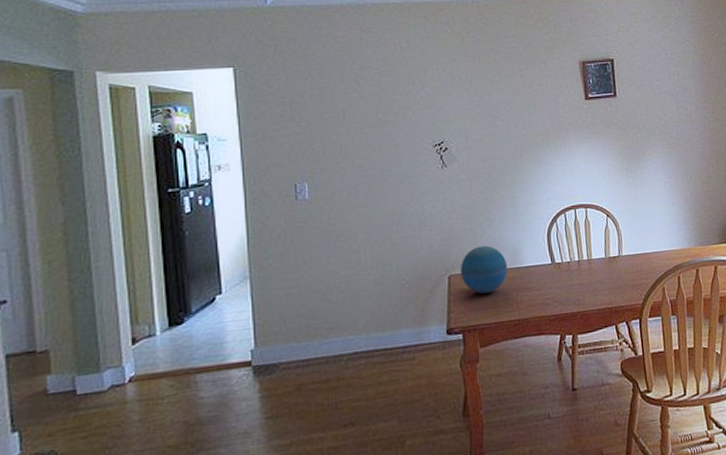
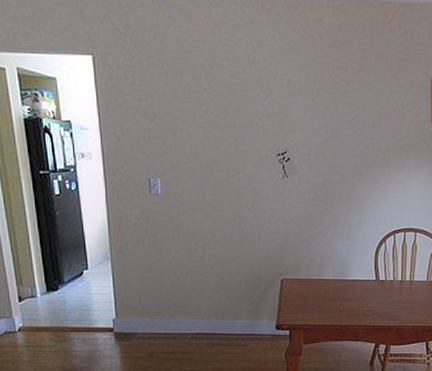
decorative orb: present [460,245,508,294] -> none [292,256,335,299]

